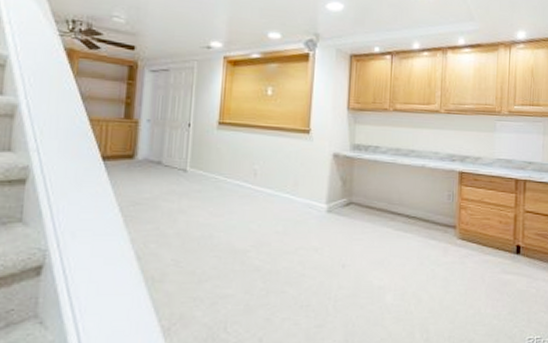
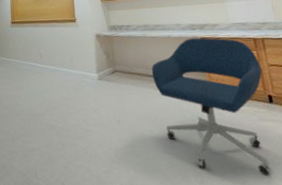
office chair: none [394,171,517,333] -> present [151,37,273,176]

